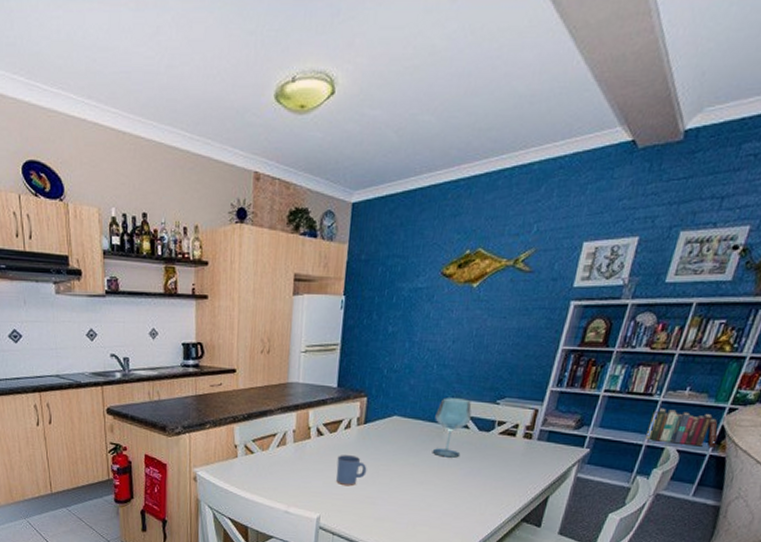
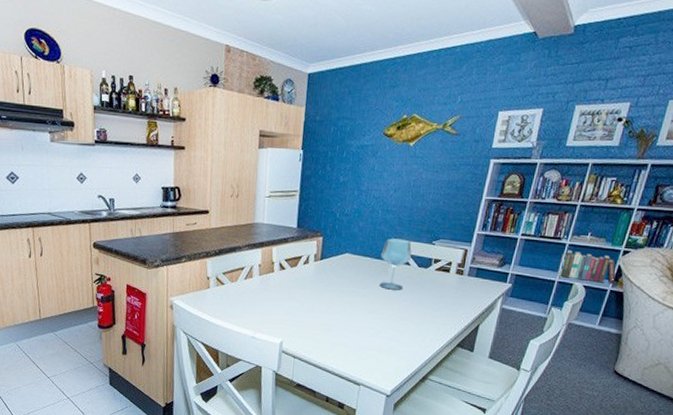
mug: present [336,455,367,485] -> none [296,287,324,314]

